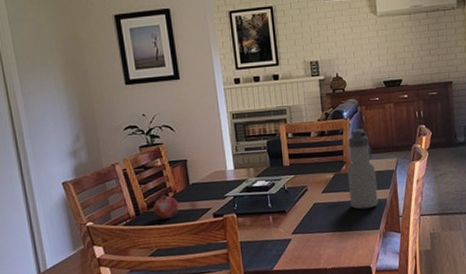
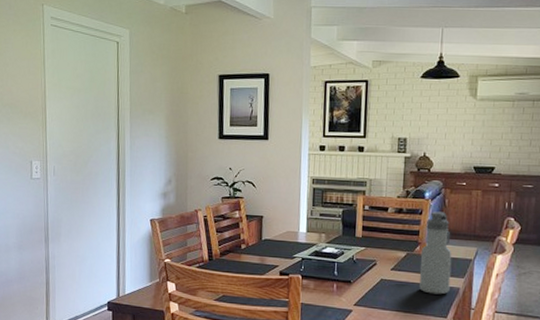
fruit: present [153,193,179,219] -> none [226,244,249,269]

